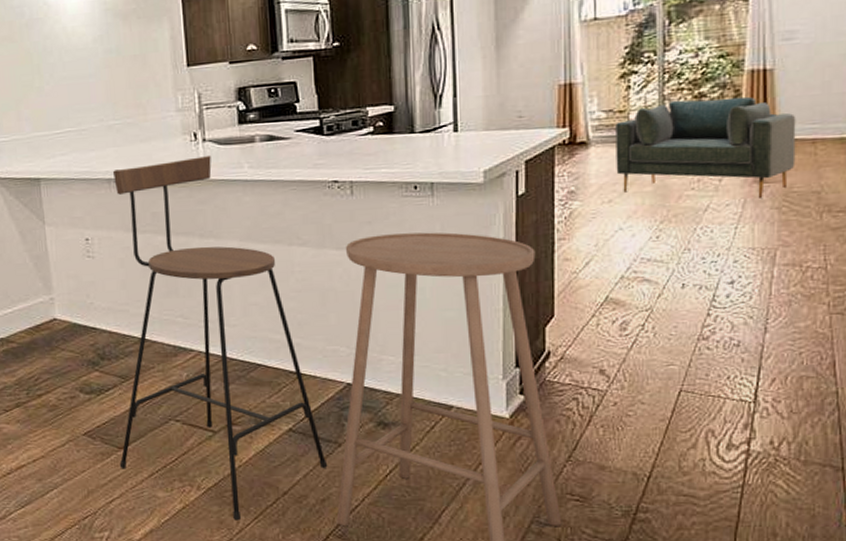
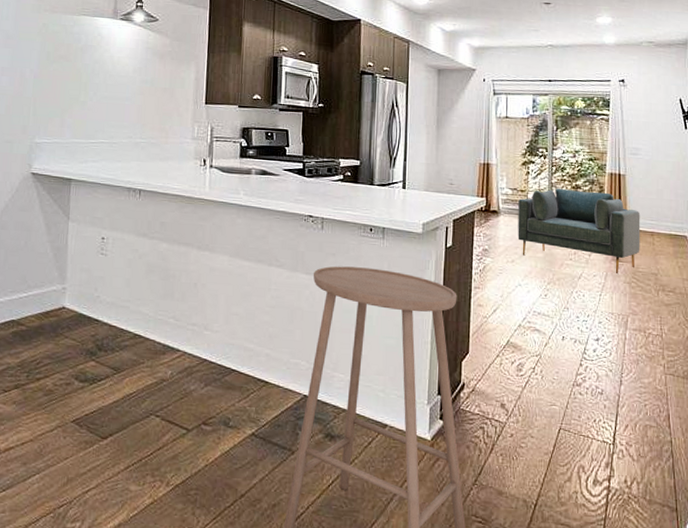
bar stool: present [113,156,328,521] -> none [100,180,281,520]

